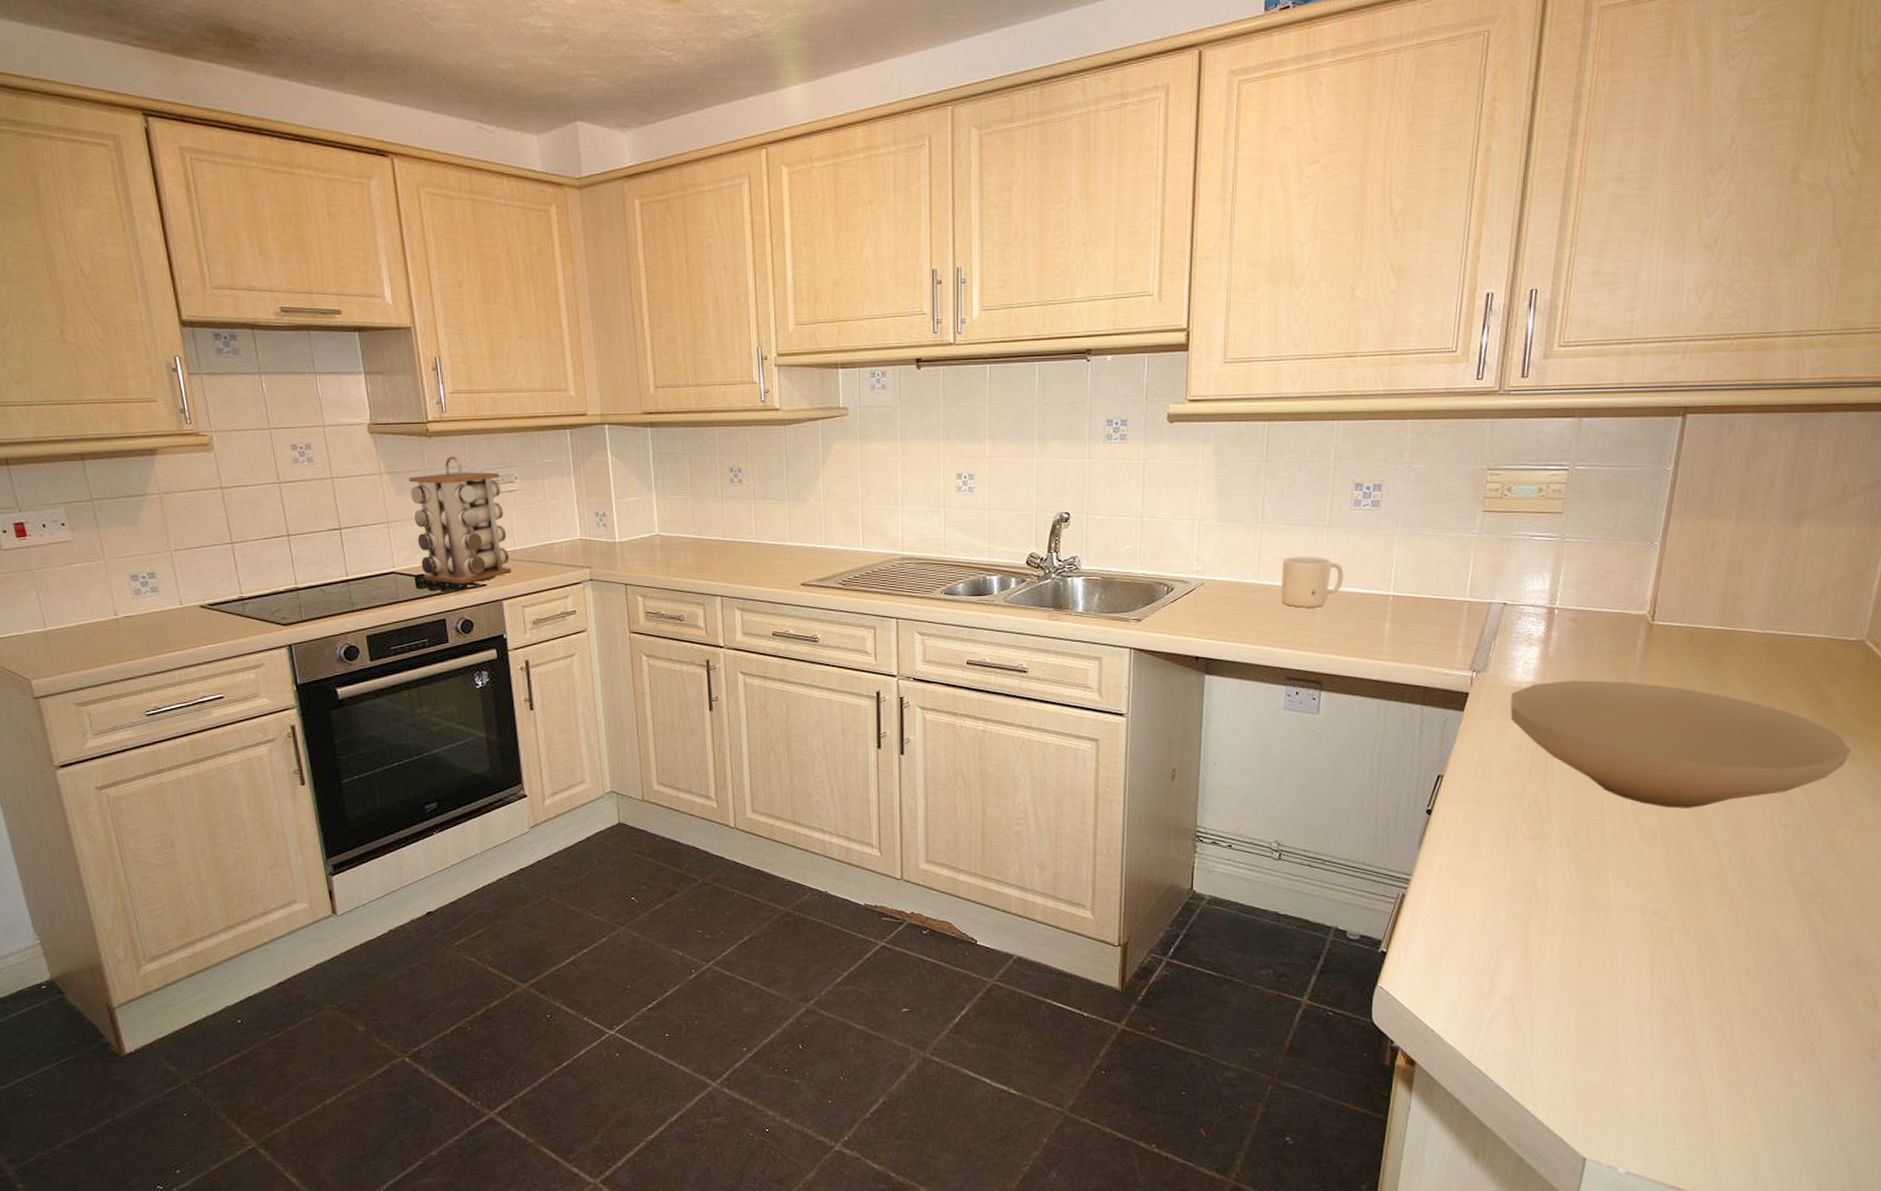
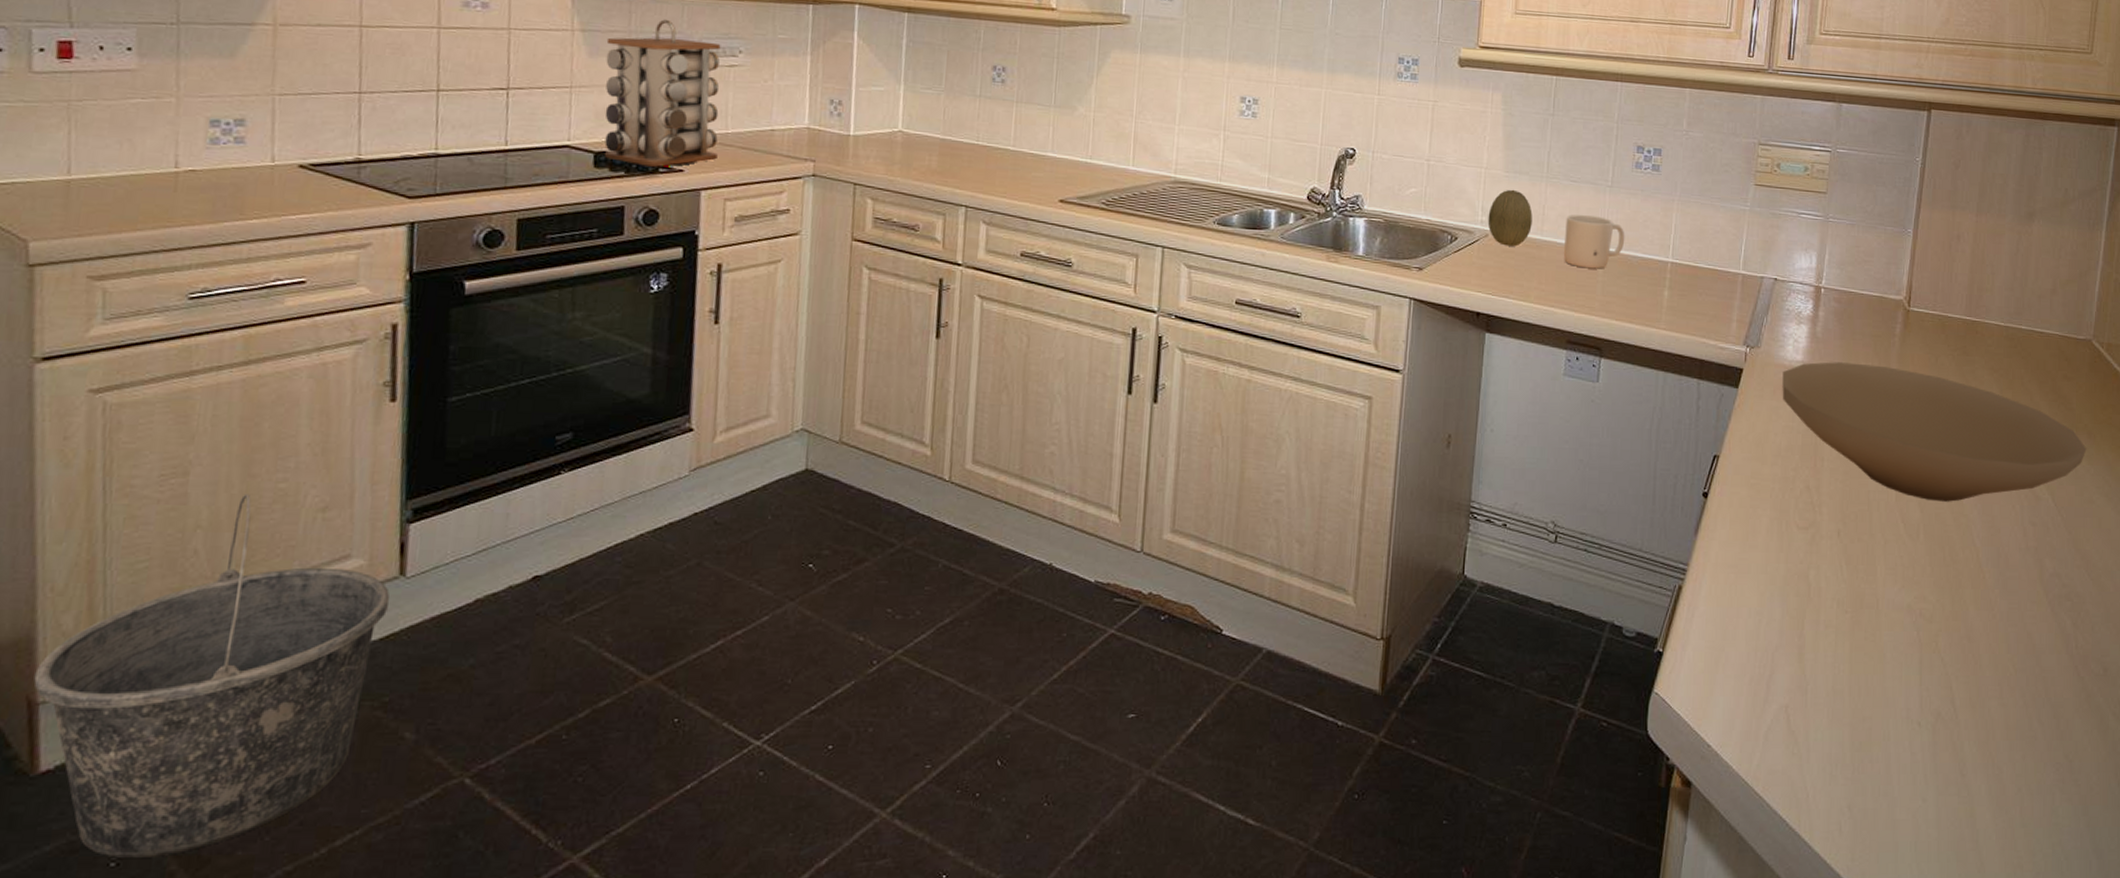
bucket: none [107,858,330,1110] -> present [34,494,391,858]
fruit: none [1203,537,1248,593] -> present [1487,189,1533,247]

